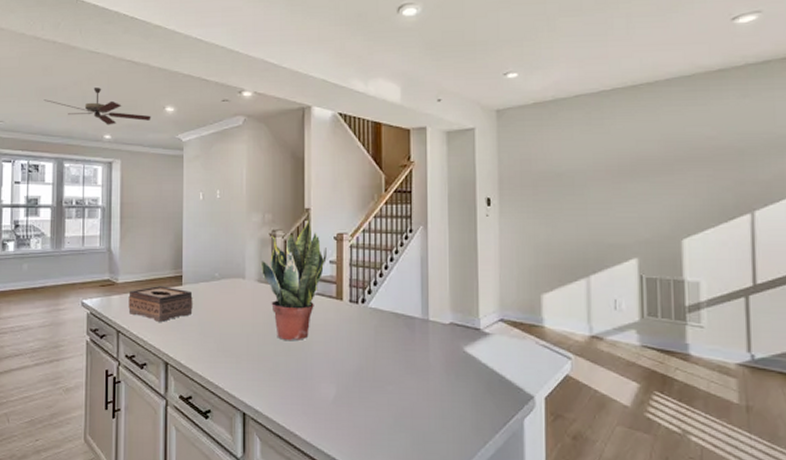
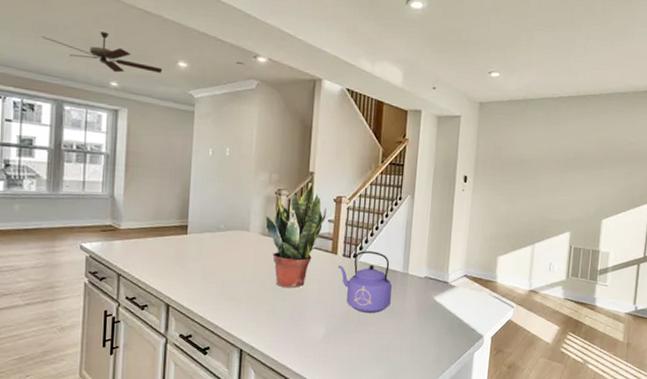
tissue box: present [128,286,193,322] -> none [130,234,197,267]
kettle: none [345,295,410,370] -> present [338,251,392,314]

